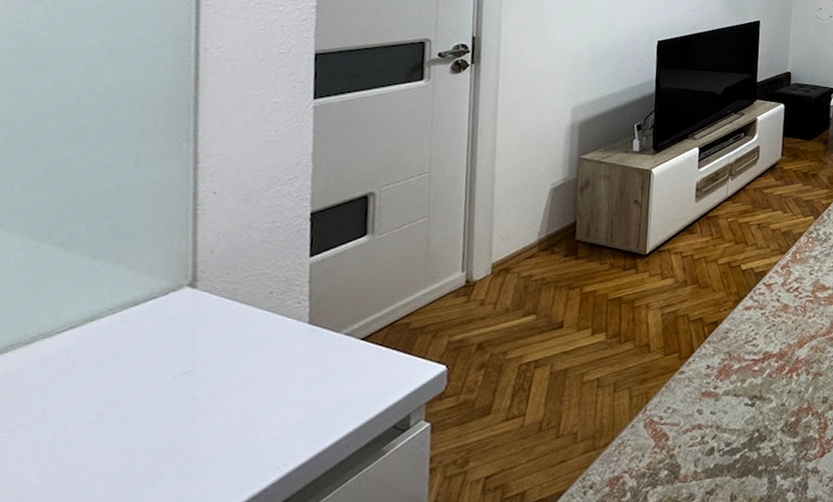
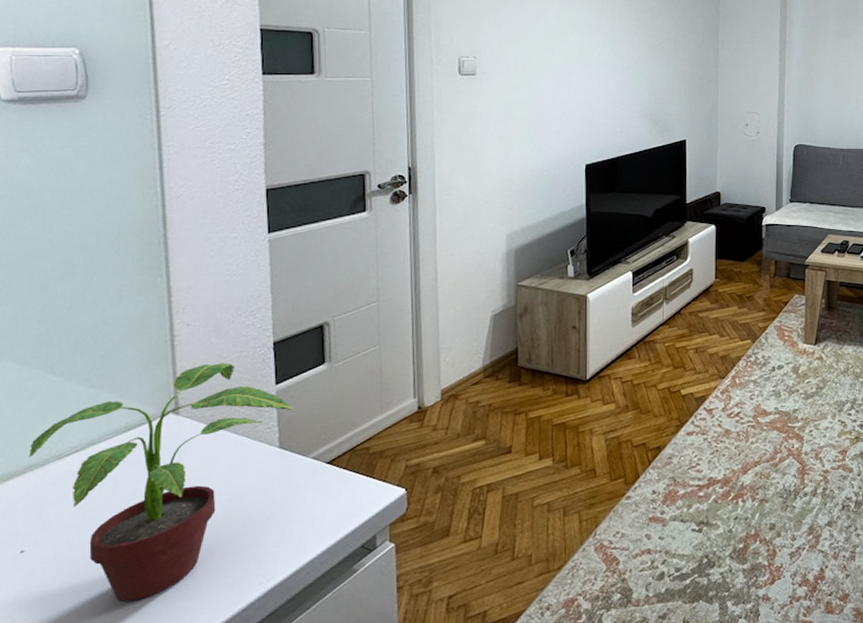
potted plant: none [12,233,329,492] -> present [28,363,294,601]

